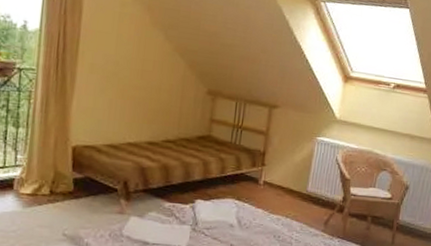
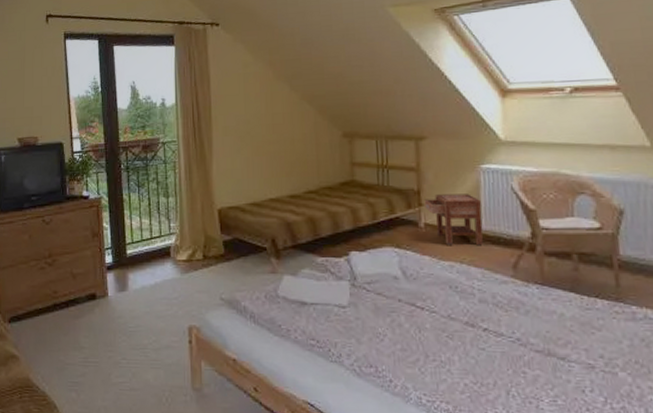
nightstand: none [266,157,311,204] -> present [424,194,484,246]

